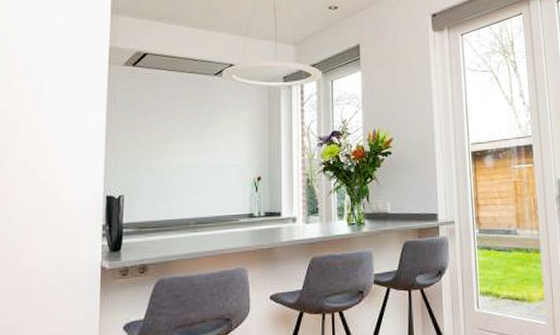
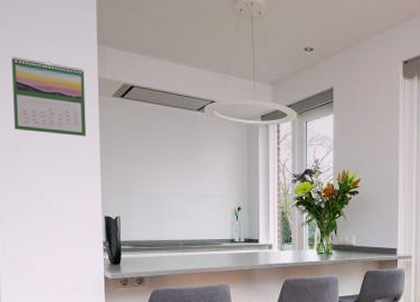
calendar: none [13,30,95,110] -> present [12,56,86,137]

